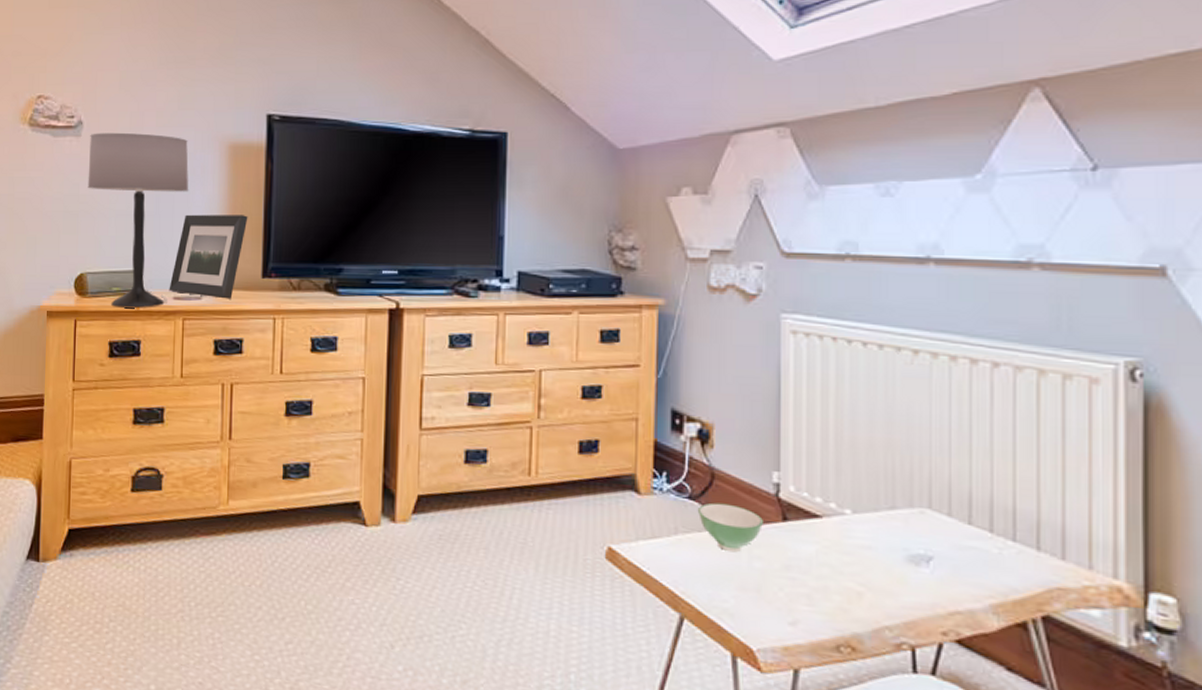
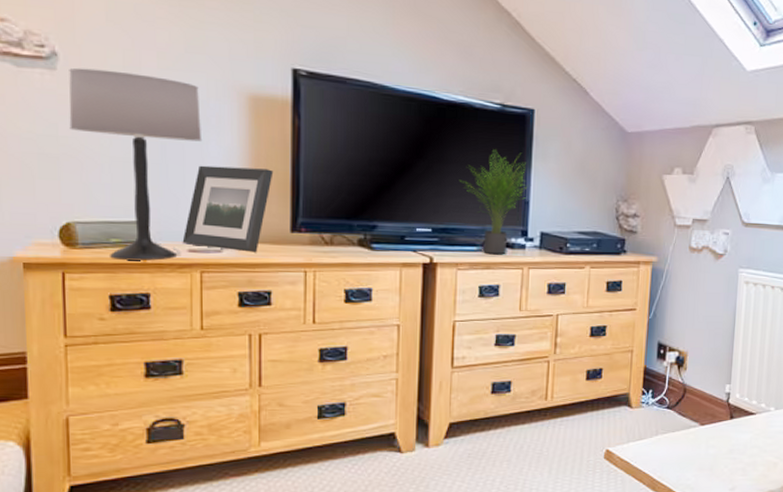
potted plant: none [426,181,503,299] -> present [459,150,529,255]
bowl: present [697,502,765,553] -> none [672,410,718,445]

